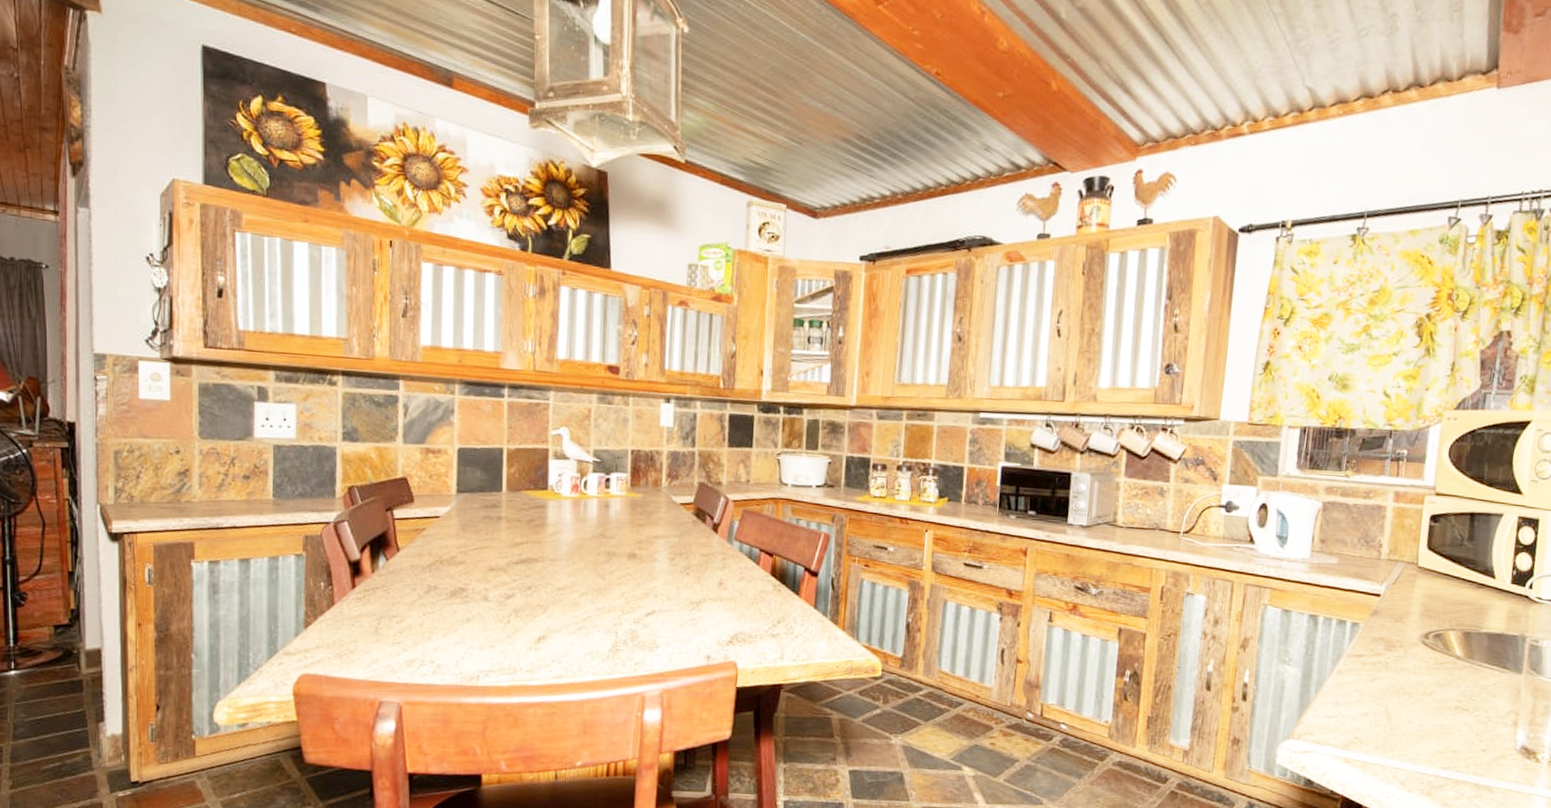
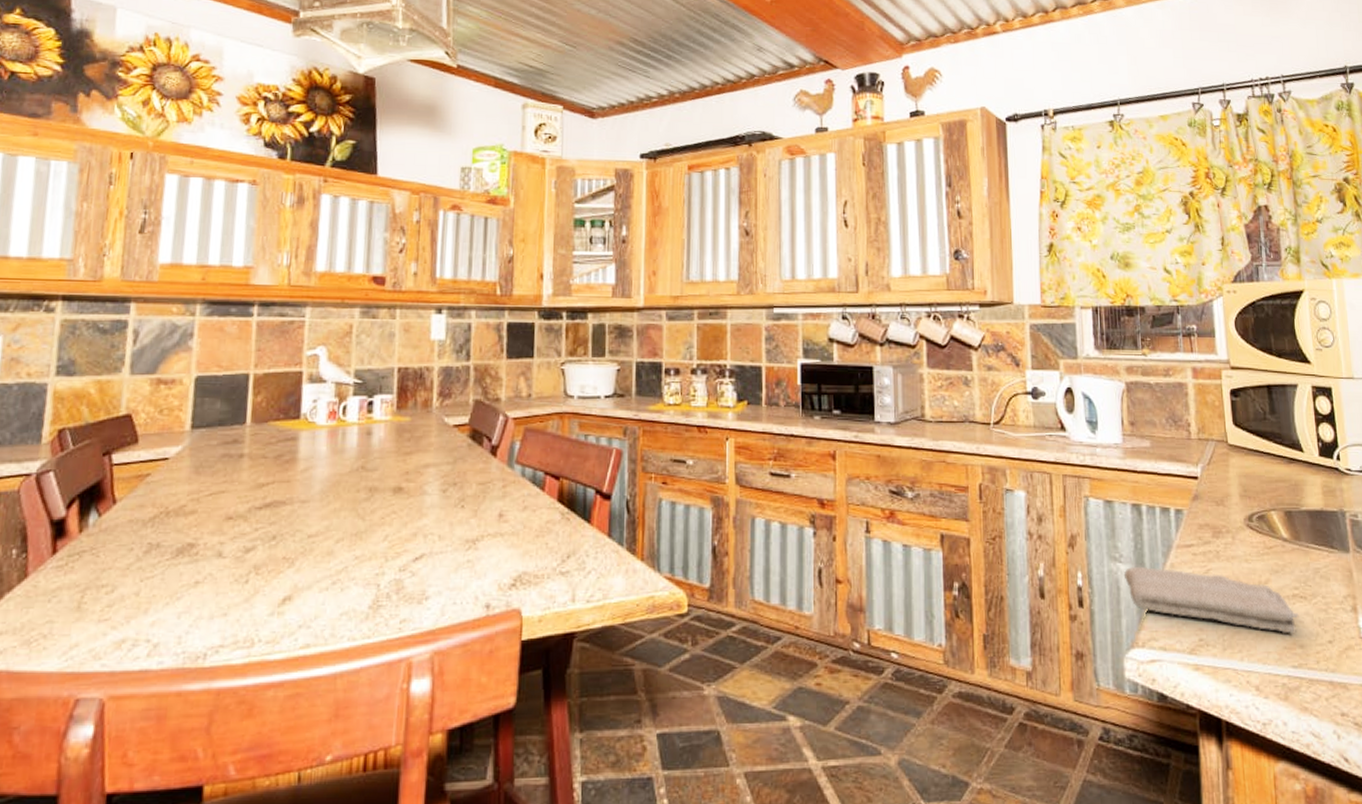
washcloth: none [1290,669,1457,741] -> present [1123,566,1299,634]

